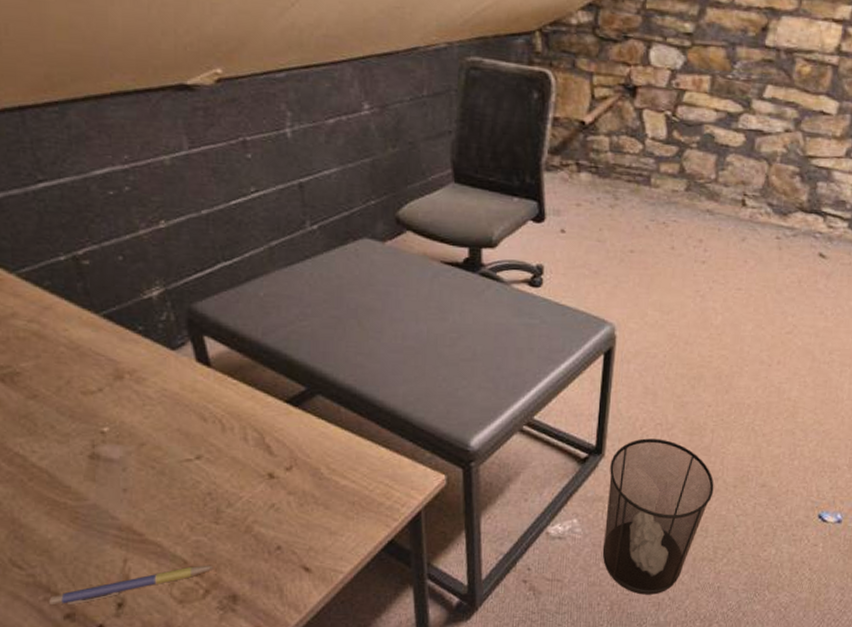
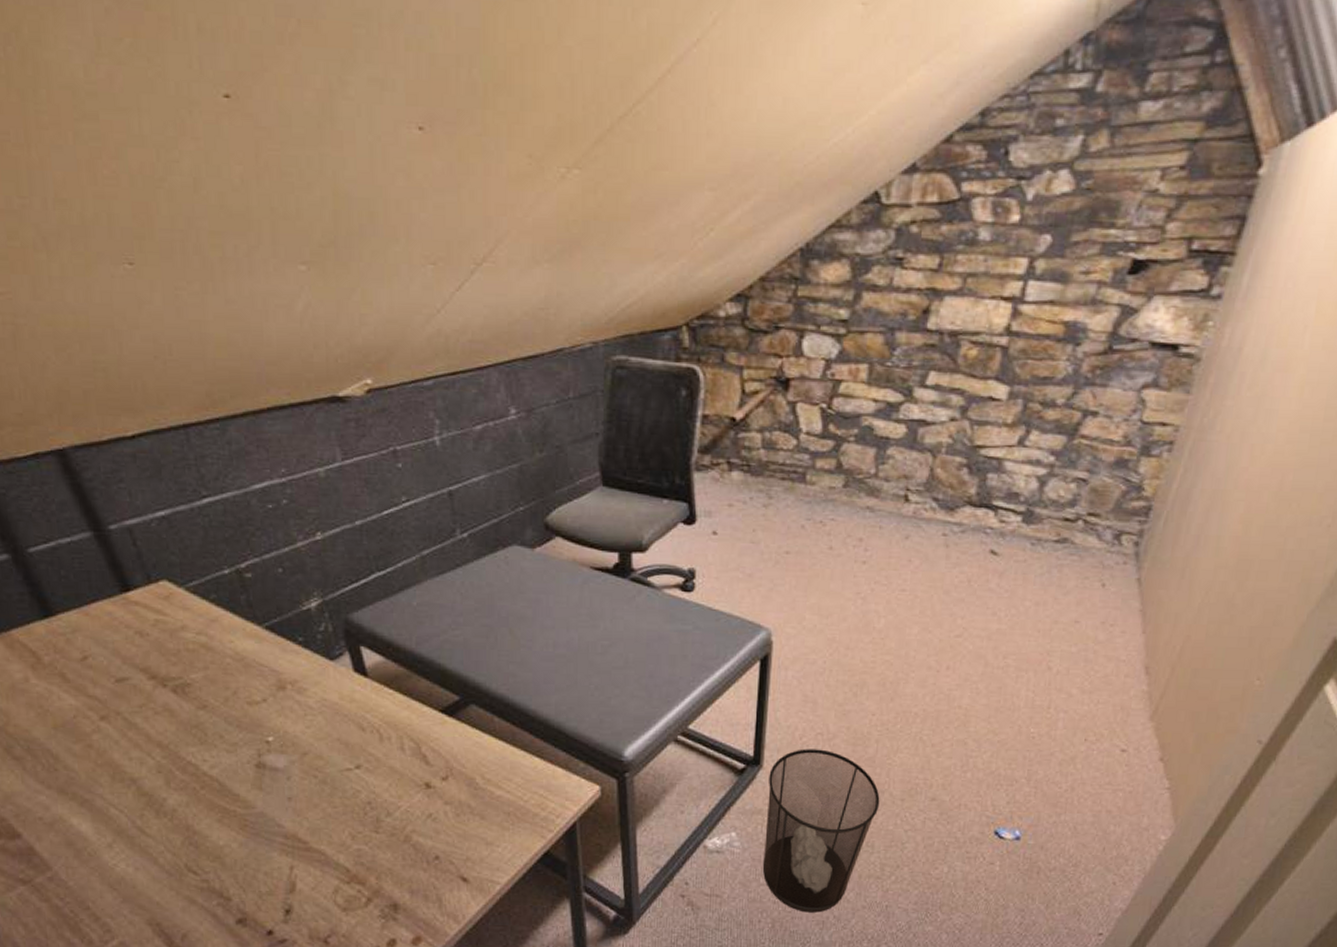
pen: present [49,565,214,606] -> none [222,873,375,911]

